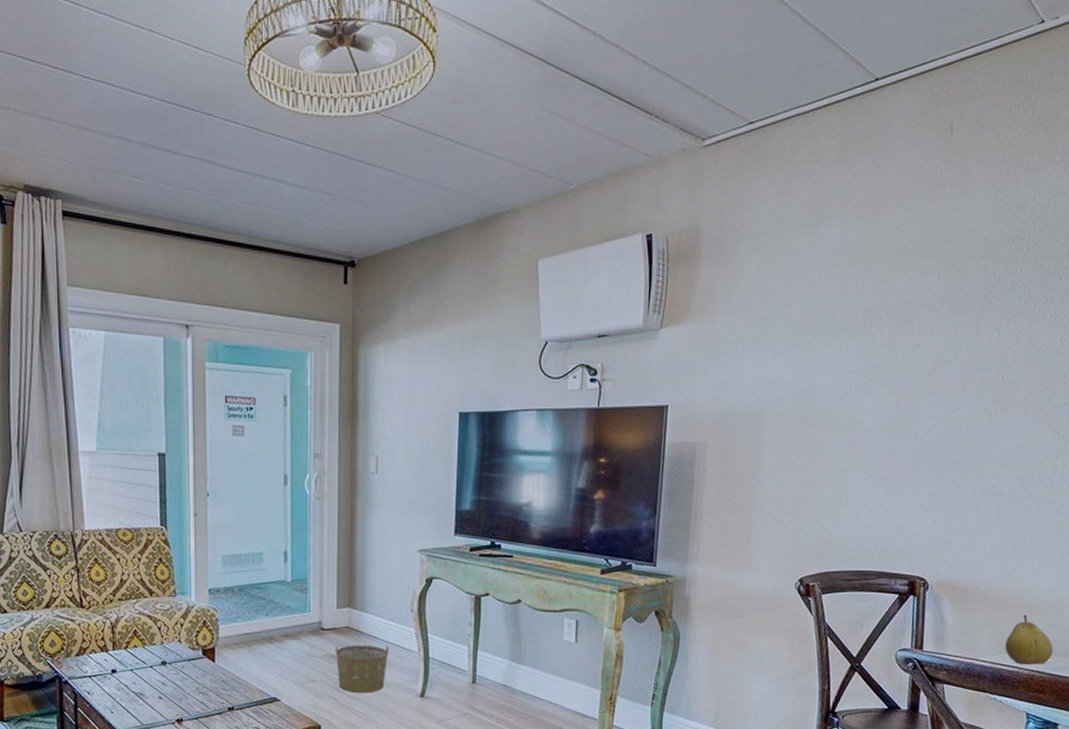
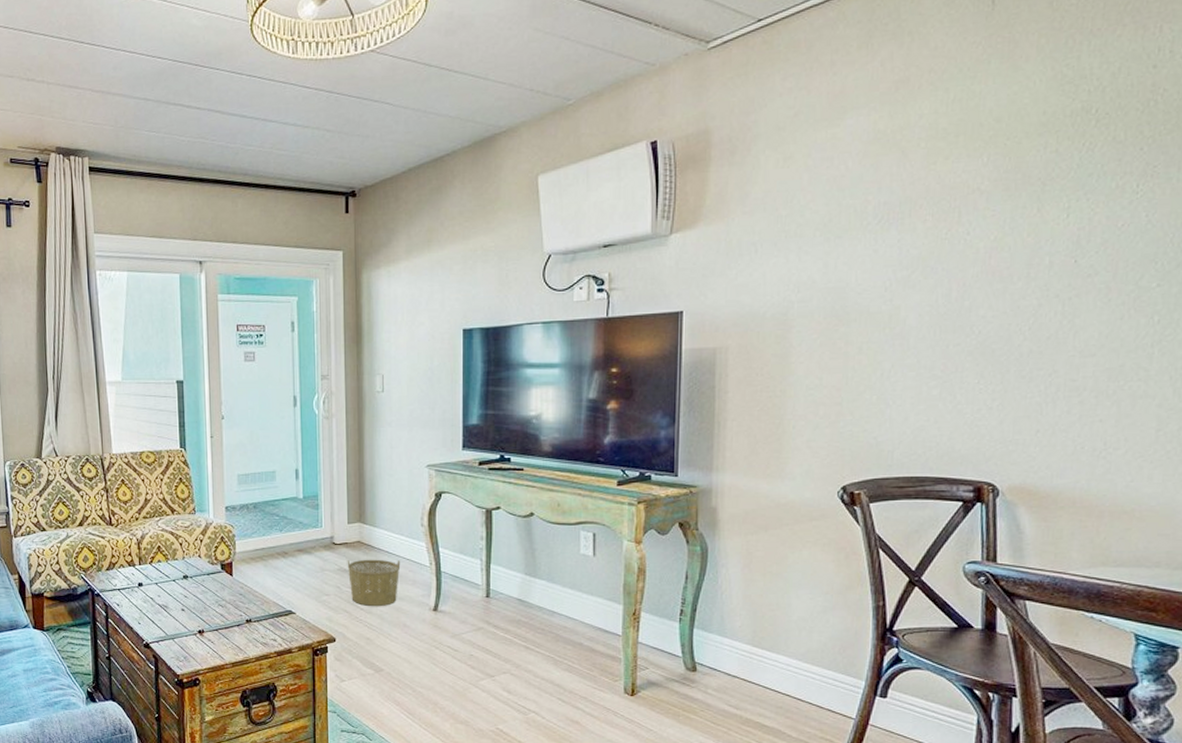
fruit: present [1005,615,1054,664] -> none [1101,523,1165,579]

